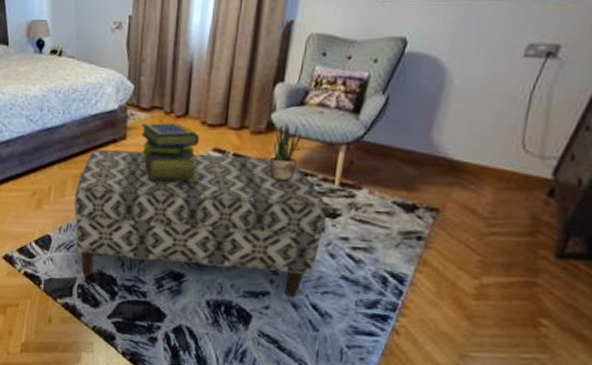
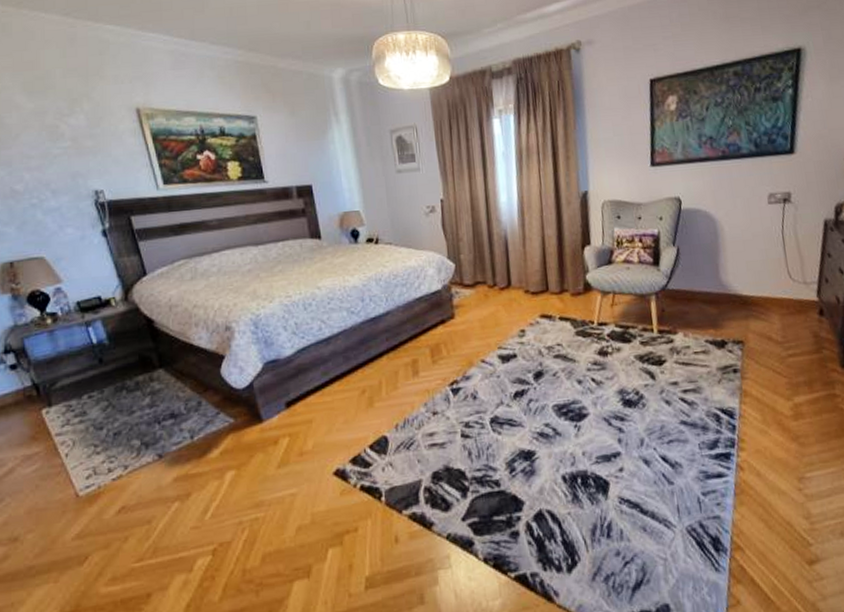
bench: present [74,150,327,298] -> none [408,316,655,476]
stack of books: present [141,122,199,182] -> none [467,294,529,357]
potted plant: present [269,122,299,180] -> none [592,281,618,336]

